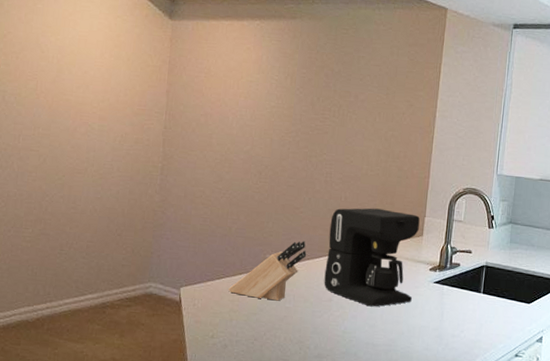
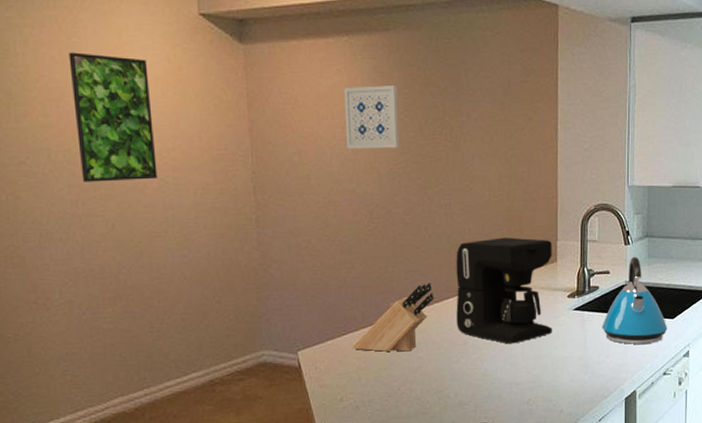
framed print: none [26,15,93,125] -> present [68,52,158,182]
wall art: none [247,63,297,119] -> present [343,85,400,149]
kettle: none [459,240,523,325] -> present [602,256,668,344]

